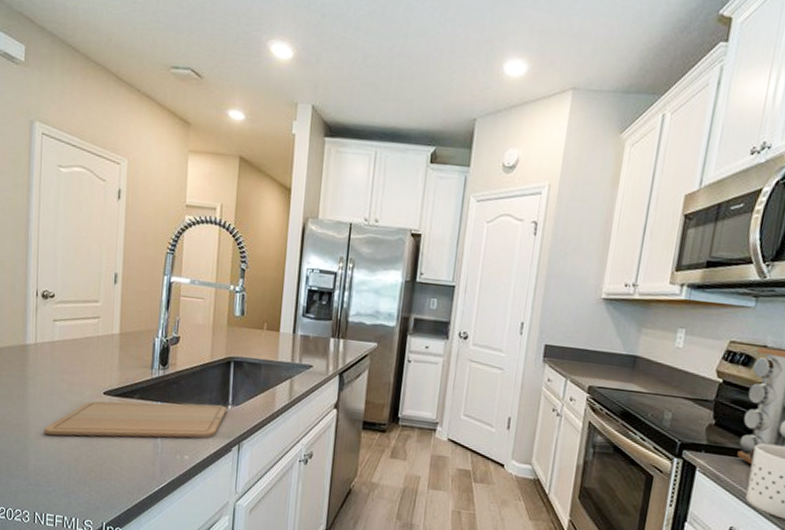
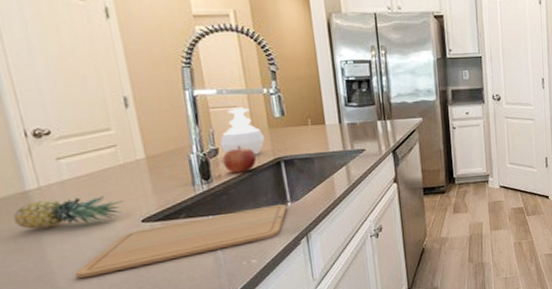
fruit: none [12,355,94,388] -> present [13,195,124,229]
fruit: none [181,337,211,365] -> present [222,145,257,173]
soap dispenser: none [182,299,222,350] -> present [220,107,265,155]

